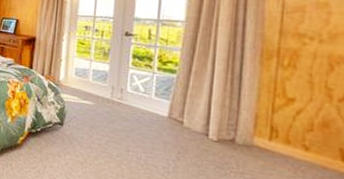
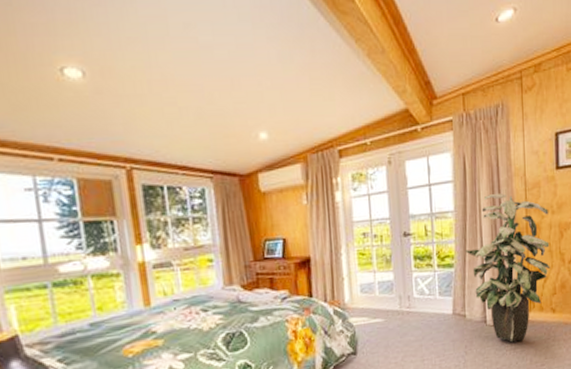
indoor plant: none [192,10,314,169] -> present [465,193,550,343]

